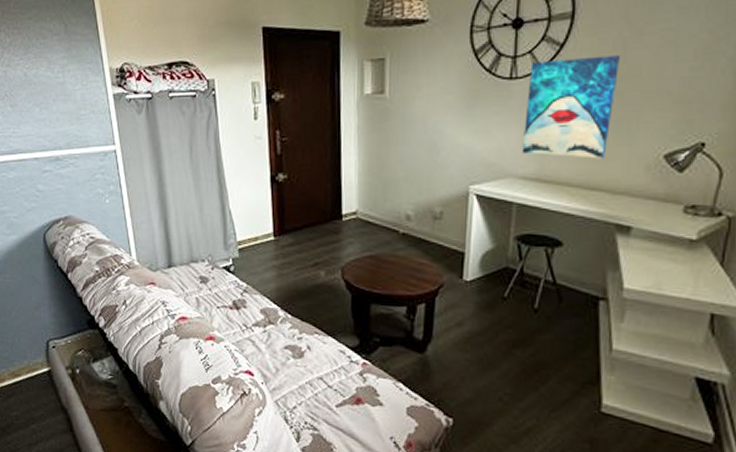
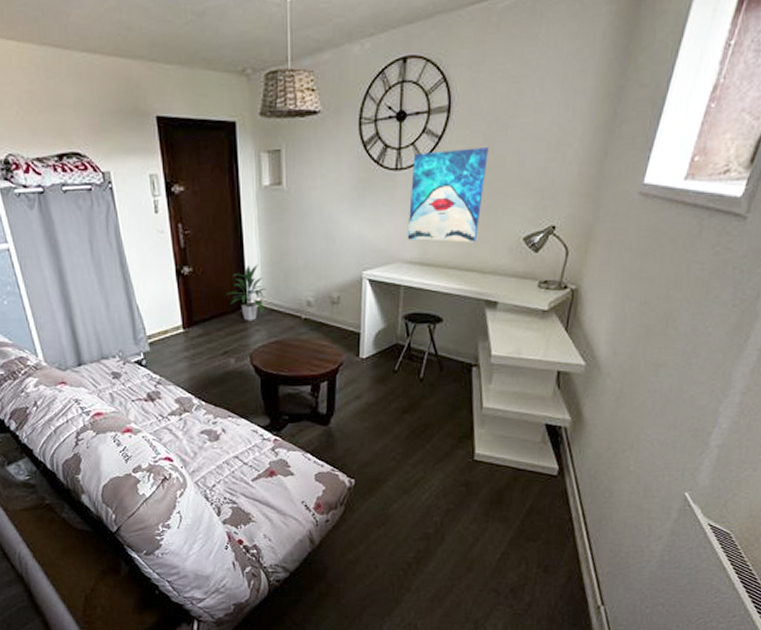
indoor plant: none [322,173,363,233] -> present [227,264,267,322]

